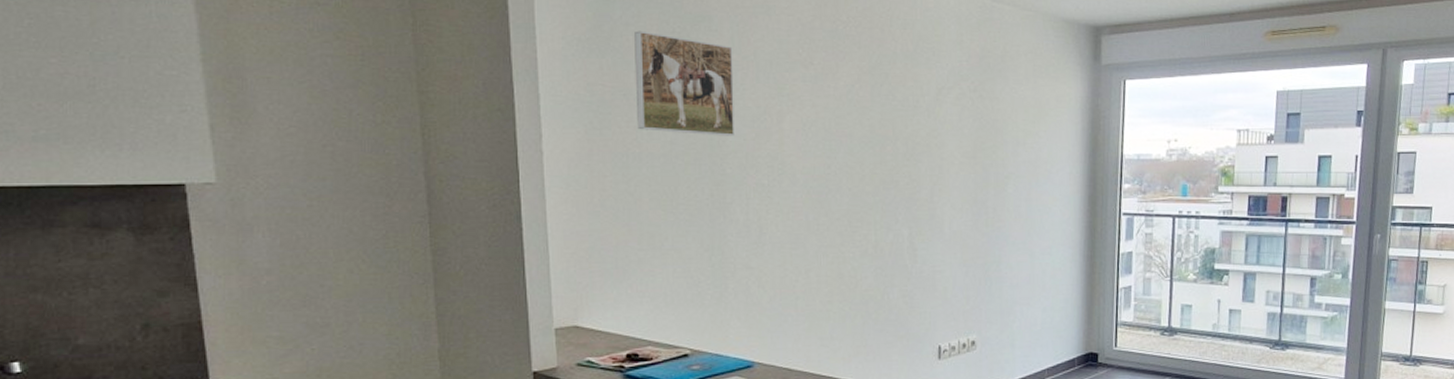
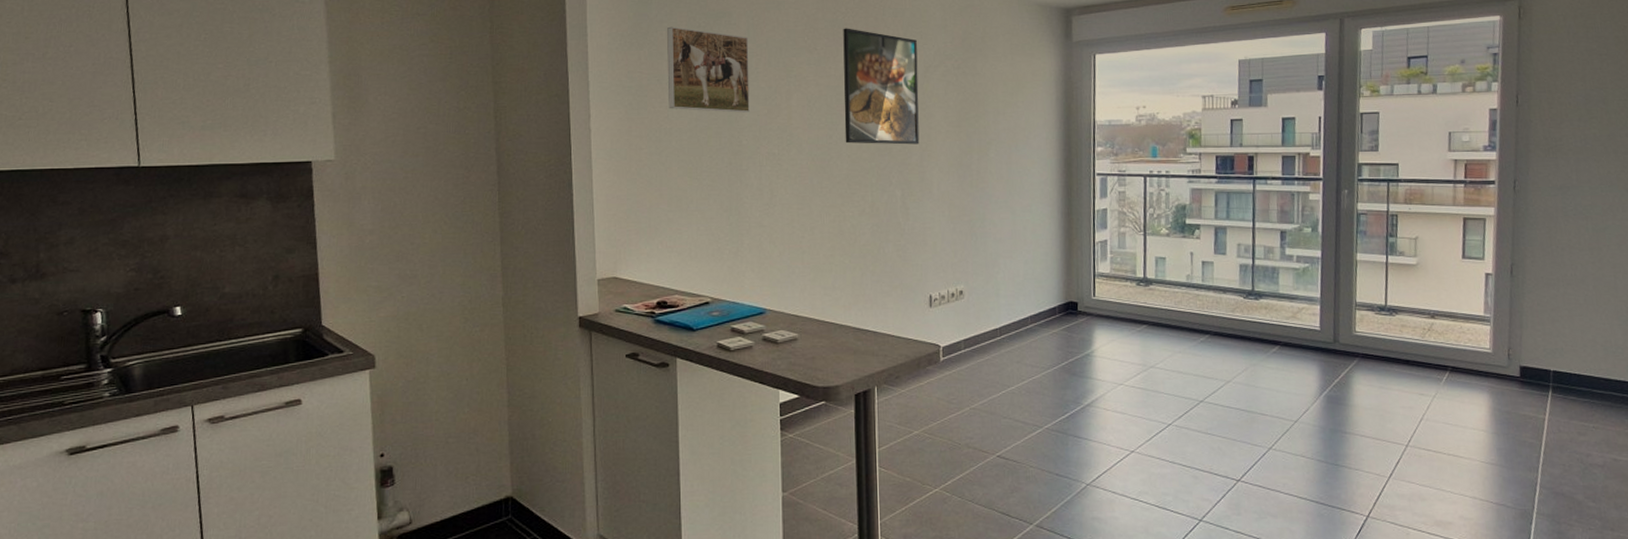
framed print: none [844,40,930,177] -> present [843,28,920,145]

